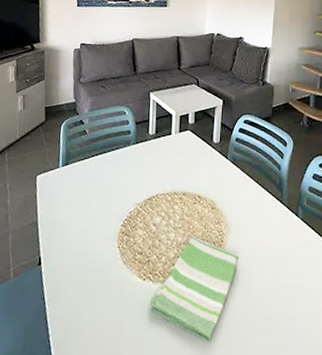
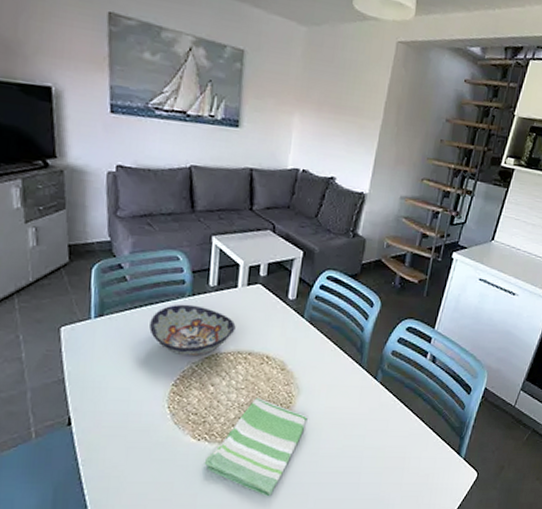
decorative bowl: none [103,151,172,198] -> present [149,304,236,357]

